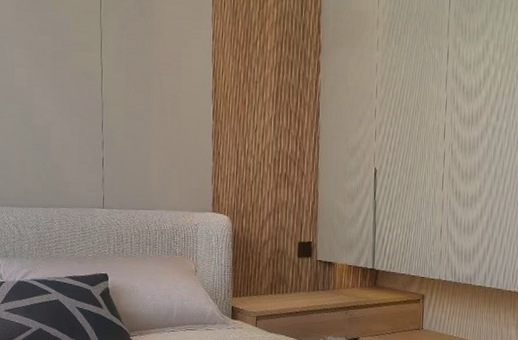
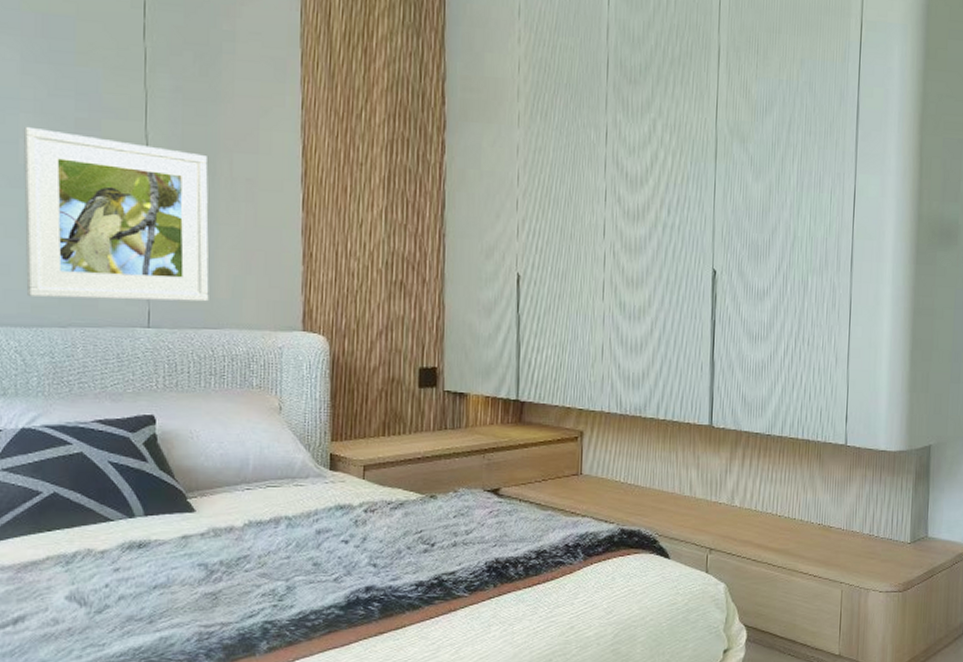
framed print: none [17,58,146,189] -> present [23,126,209,302]

